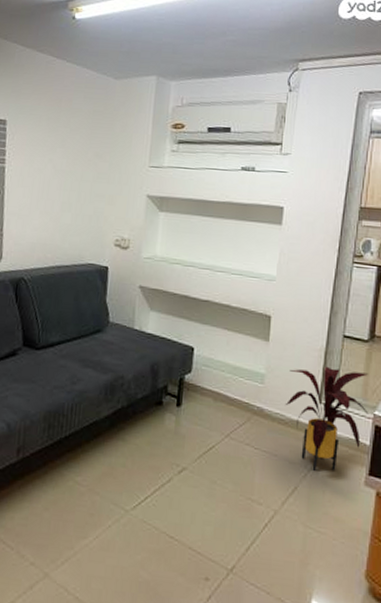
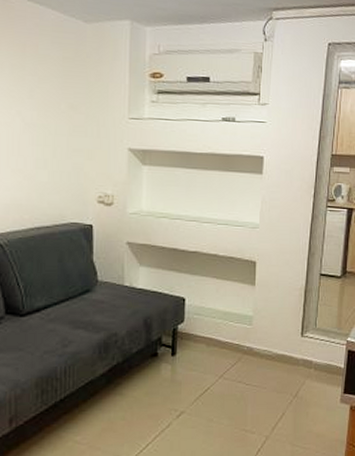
house plant: present [285,366,369,471] -> none [271,303,343,396]

